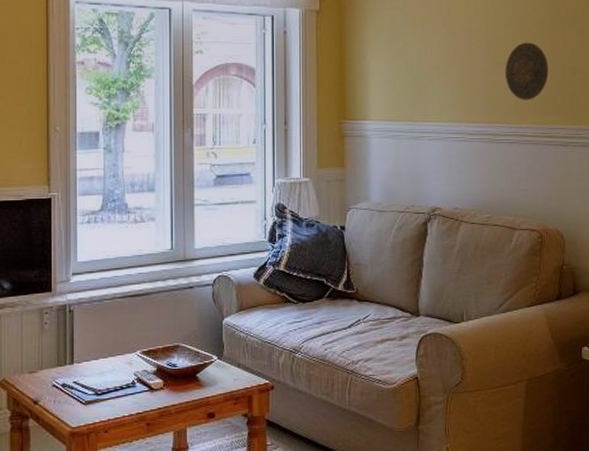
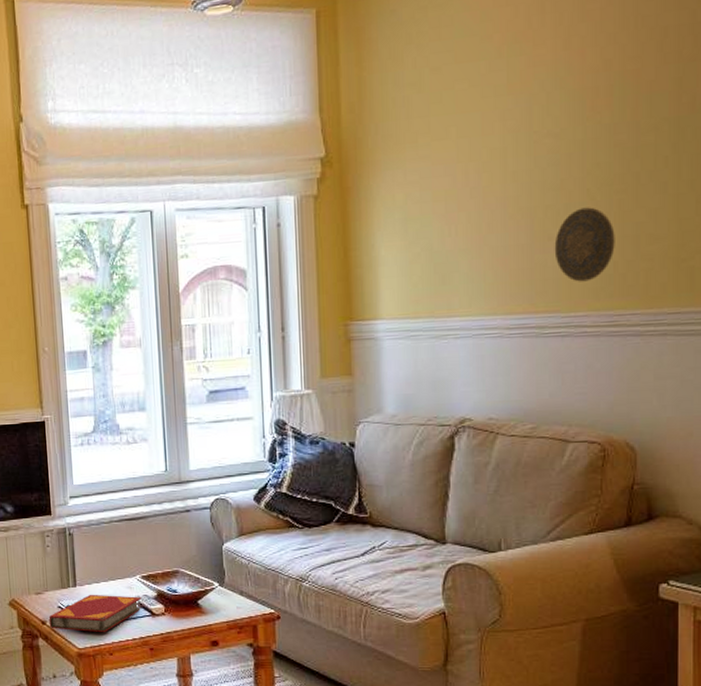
hardback book: none [41,371,141,410] -> present [48,594,142,633]

